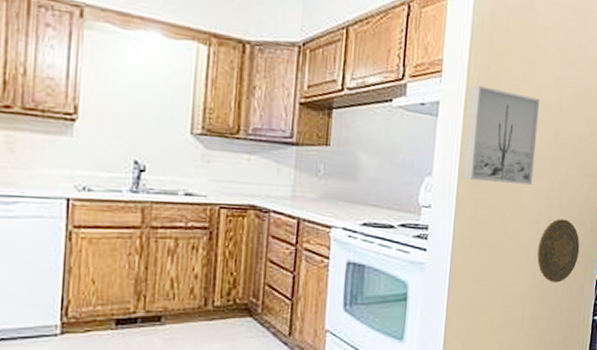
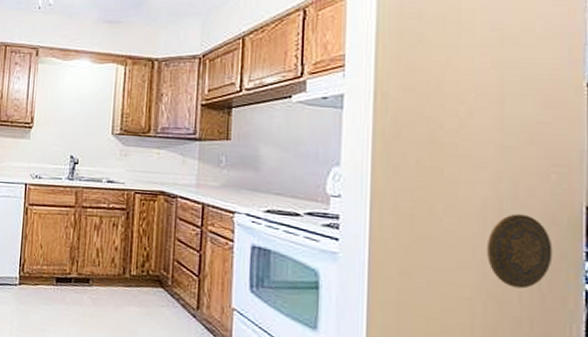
wall art: present [463,85,540,186] -> none [378,76,473,176]

